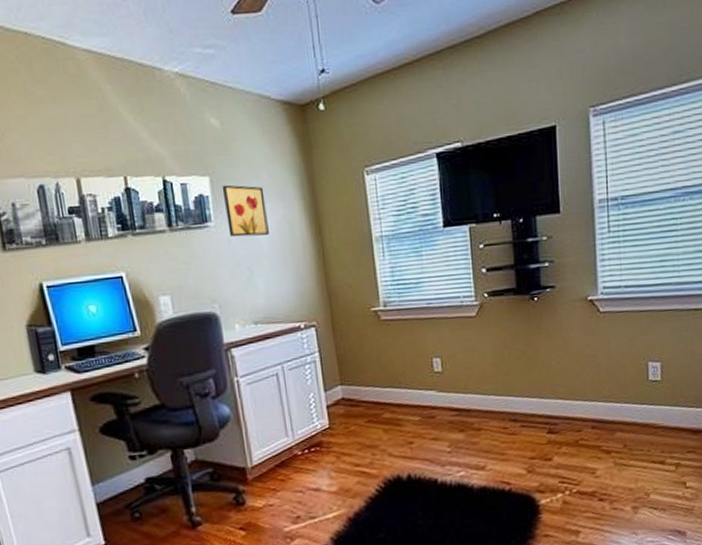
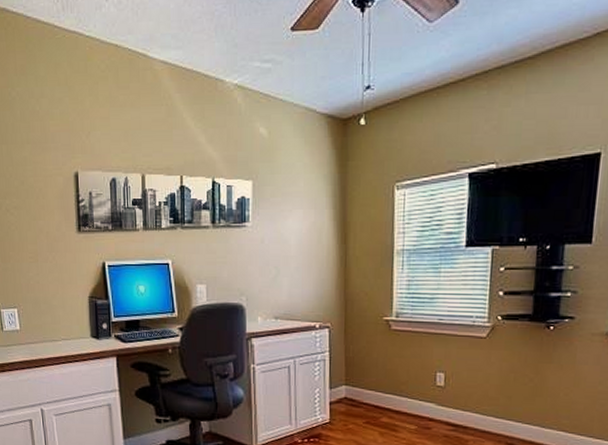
wall art: present [222,184,269,237] -> none [262,189,299,238]

